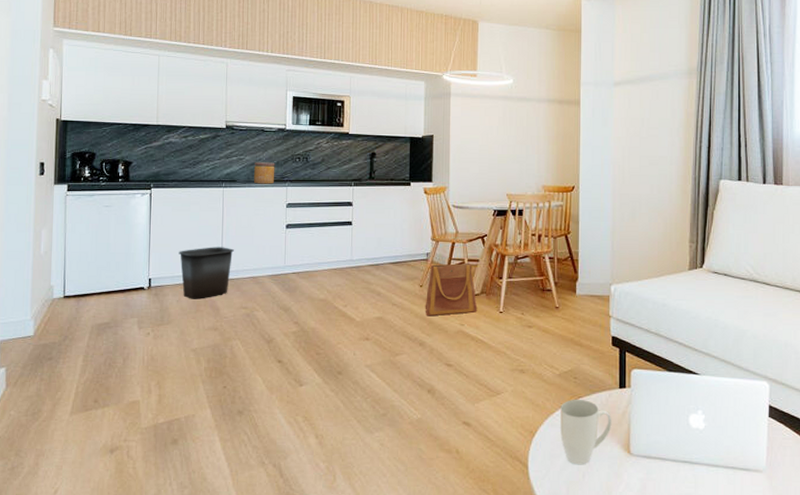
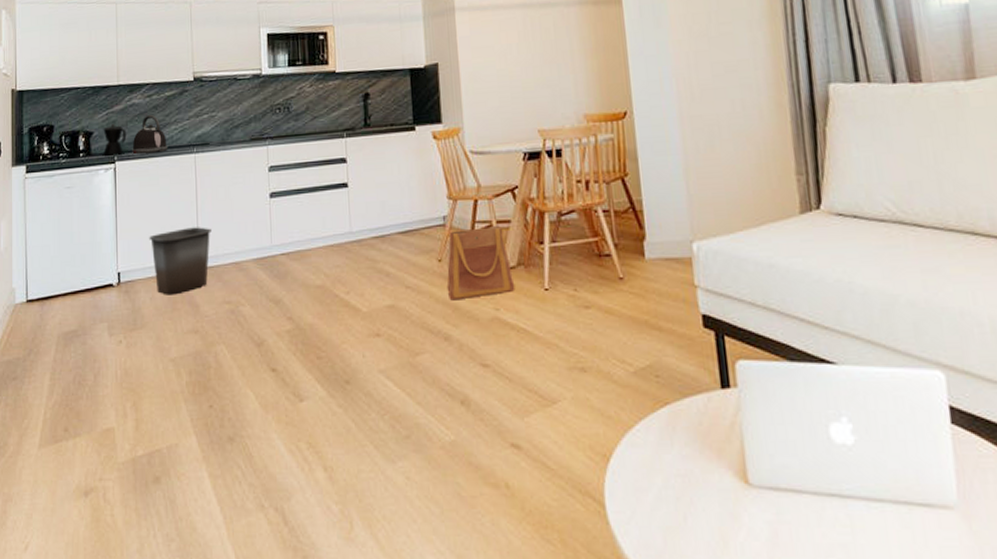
coffee maker: none [141,157,163,183] -> present [103,124,127,156]
kettle: none [167,152,199,185] -> present [132,114,167,155]
jar: present [253,162,275,184] -> none [228,116,253,146]
mug: present [560,400,612,465] -> none [641,407,717,503]

